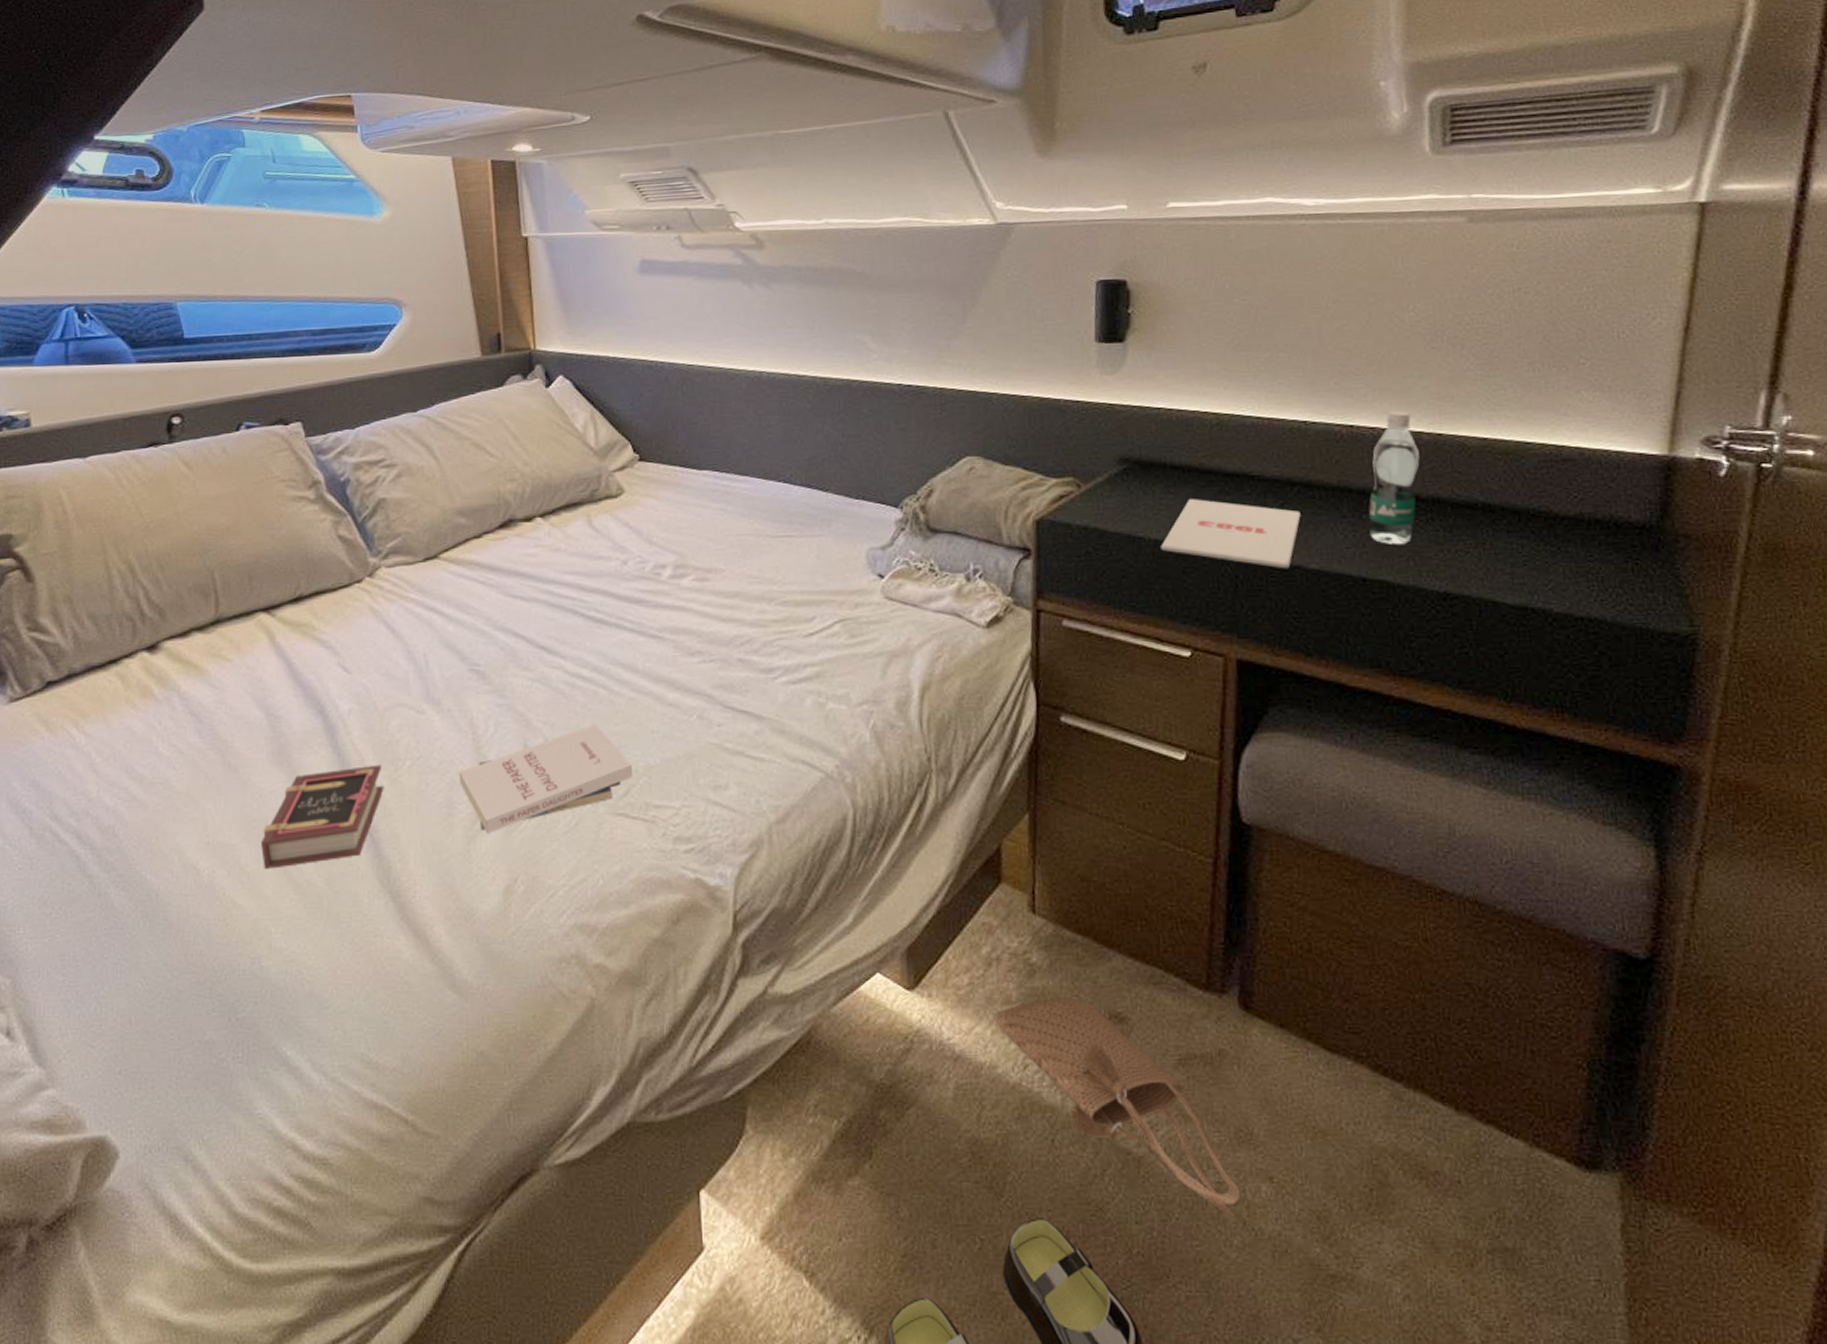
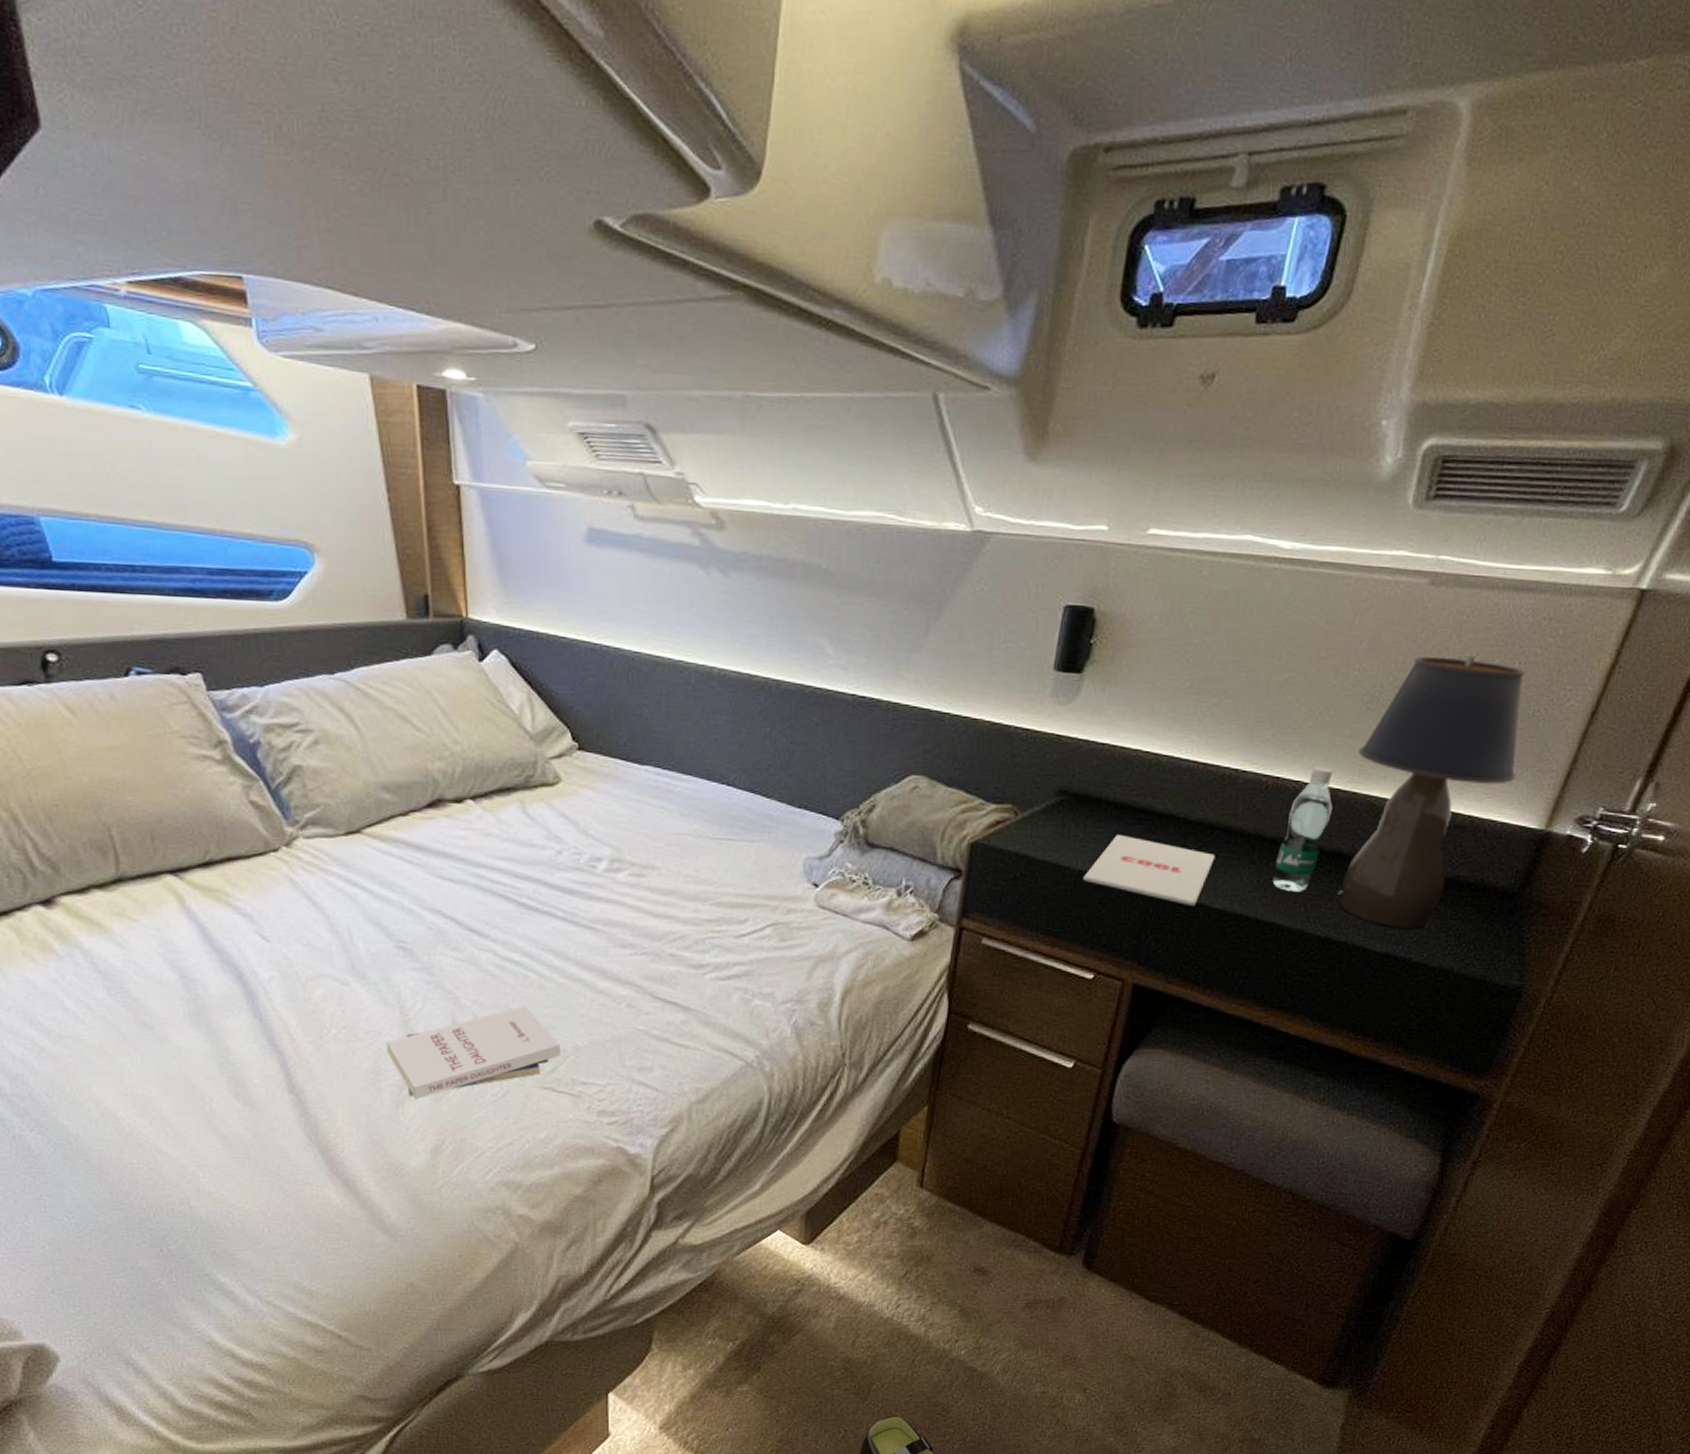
book: present [261,764,384,869] -> none [183,1030,309,1121]
tote bag: present [993,998,1241,1218] -> none [876,1255,1059,1417]
table lamp: none [1433,284,1619,576] -> present [1337,655,1525,929]

